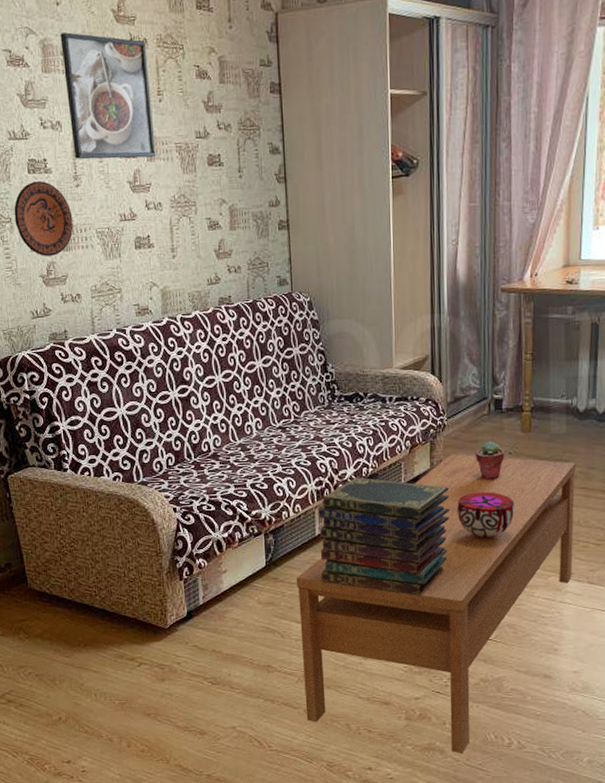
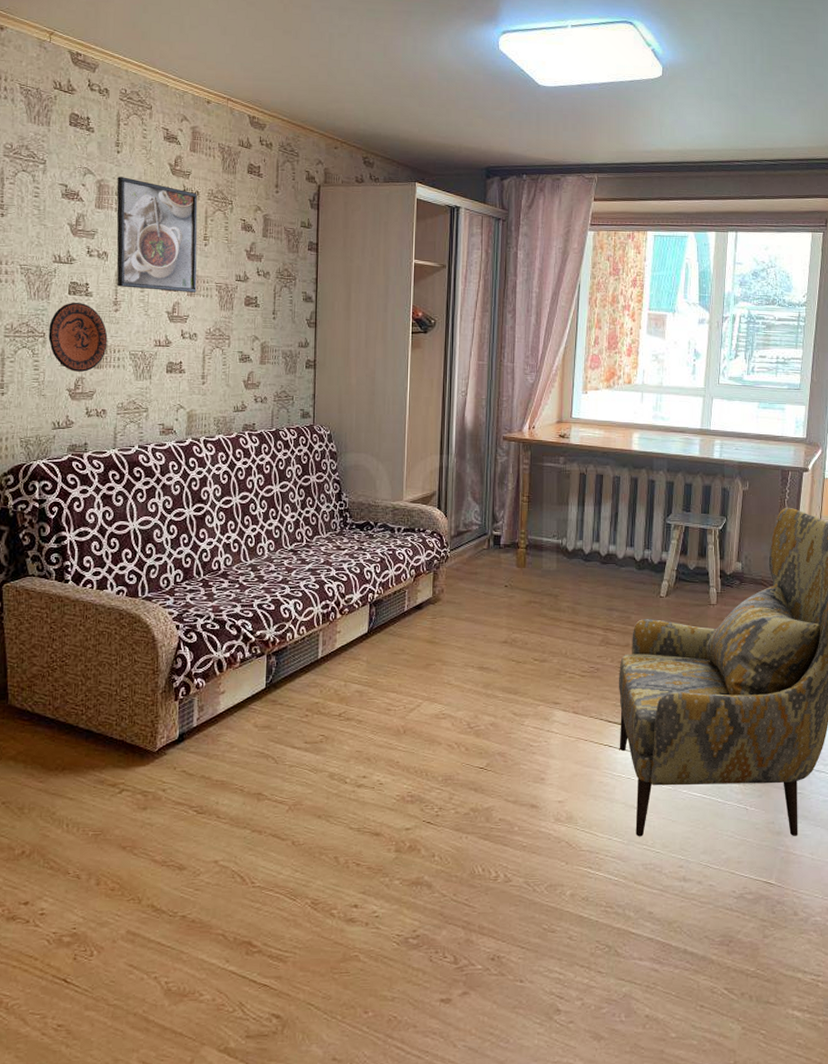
coffee table: present [297,454,576,754] -> none [294,584,564,889]
book stack: present [318,477,449,596] -> none [320,602,448,722]
decorative bowl: present [457,492,515,537] -> none [455,622,509,665]
potted succulent: present [475,441,505,480] -> none [474,574,501,611]

